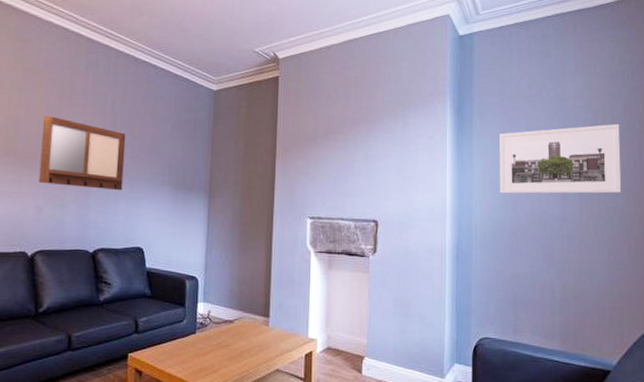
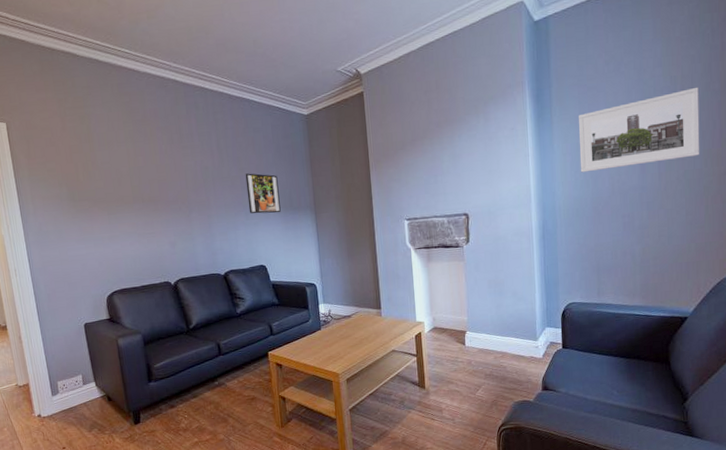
writing board: present [38,114,126,191] -> none [160,160,239,222]
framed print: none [134,142,173,191] -> present [245,173,281,214]

